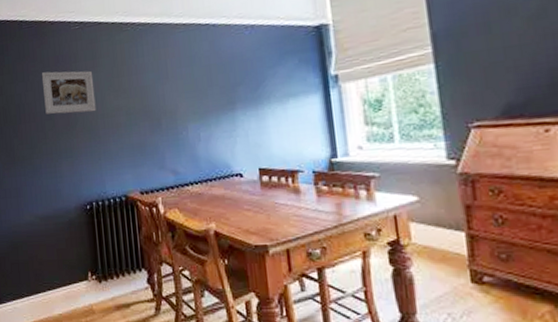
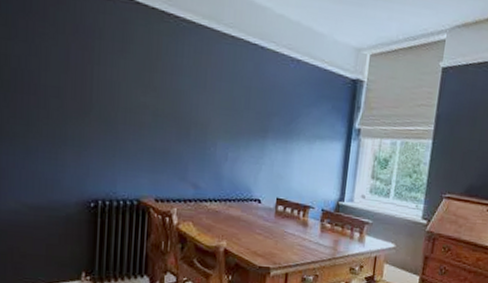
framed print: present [41,70,96,114] -> none [52,39,120,103]

